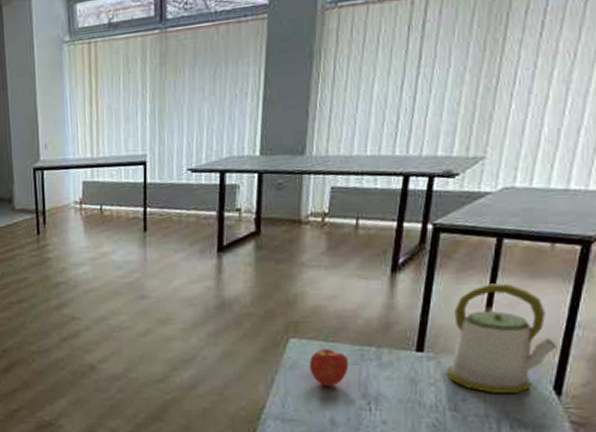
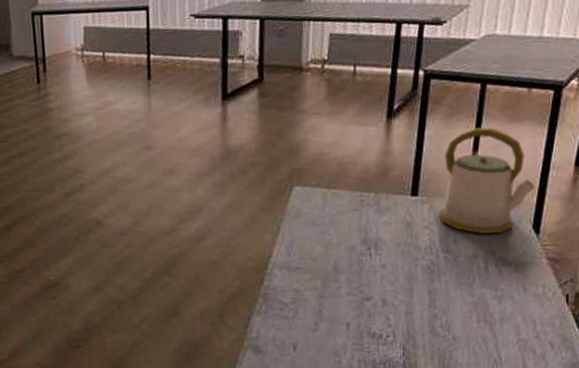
apple: present [309,348,349,387] -> none [312,195,350,234]

